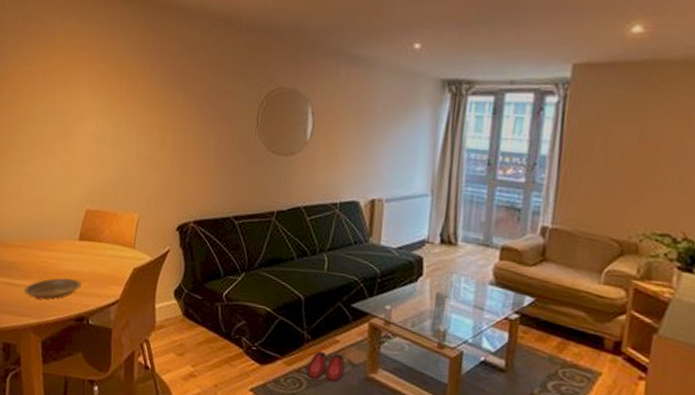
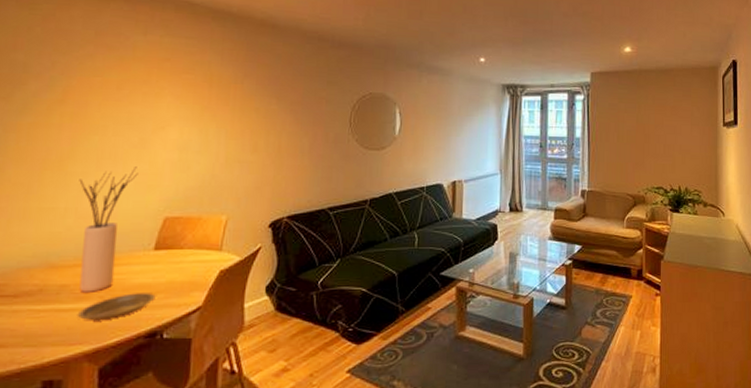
vase: none [18,157,63,273] -> present [79,167,138,292]
slippers: present [306,351,345,382] -> none [402,320,437,348]

